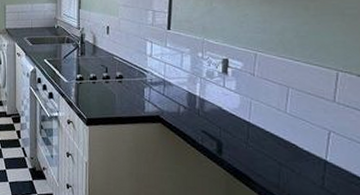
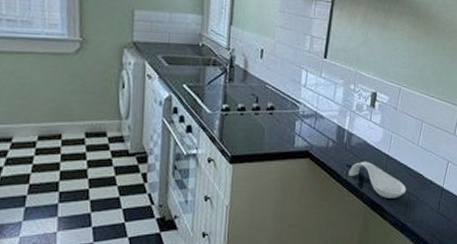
spoon rest: none [204,128,277,168] -> present [348,162,407,198]

